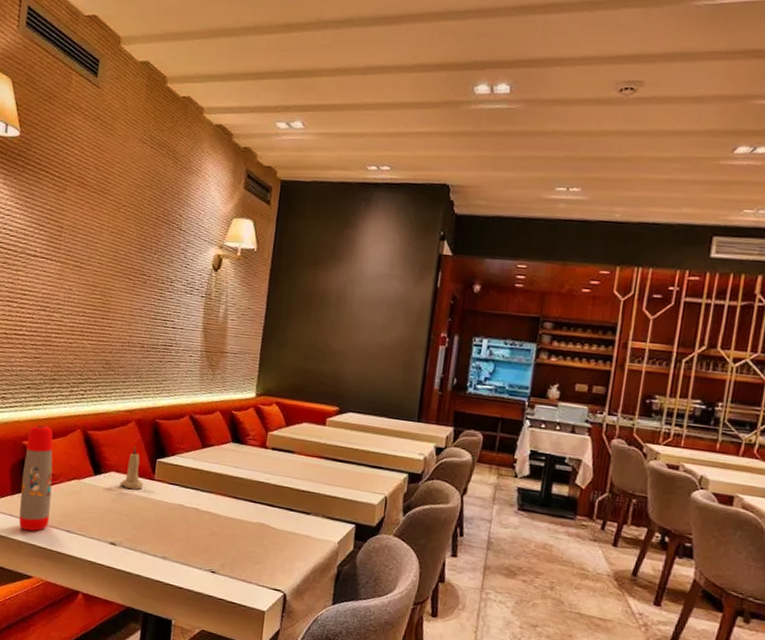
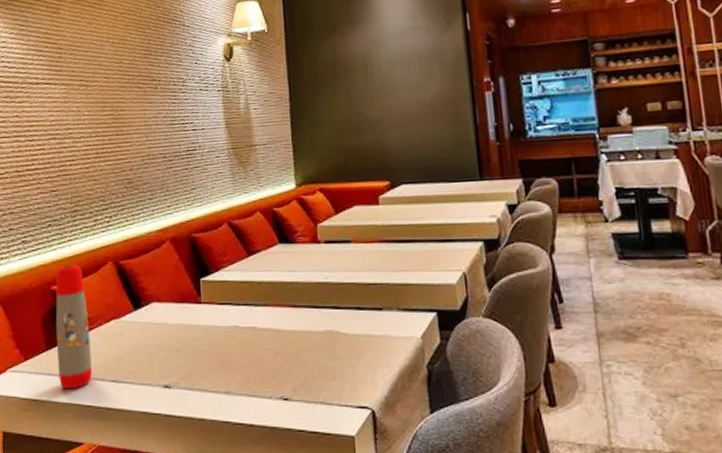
candle: present [120,446,144,490] -> none [164,268,191,318]

